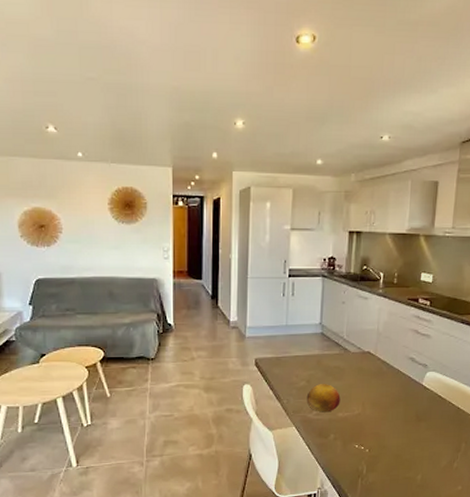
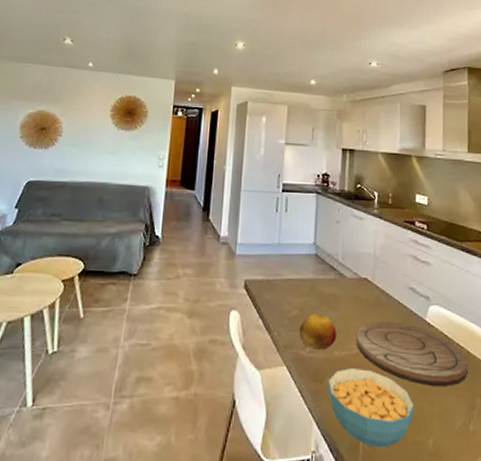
cereal bowl: none [332,425,407,483] -> present [327,367,414,448]
cutting board: none [358,387,457,436] -> present [357,321,468,386]

